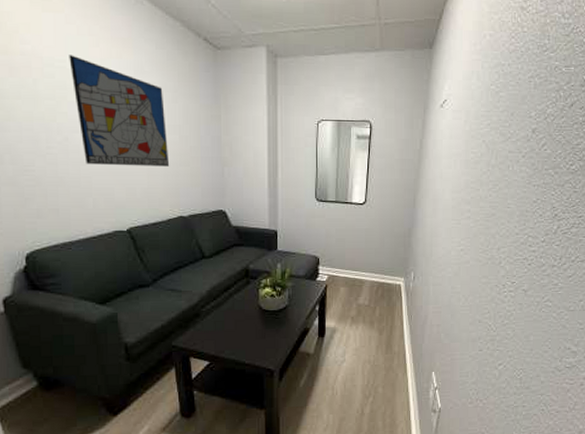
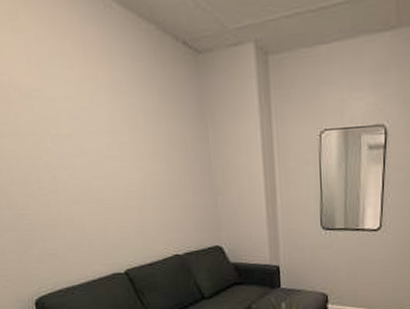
wall art: present [69,55,170,167] -> none [44,81,160,204]

